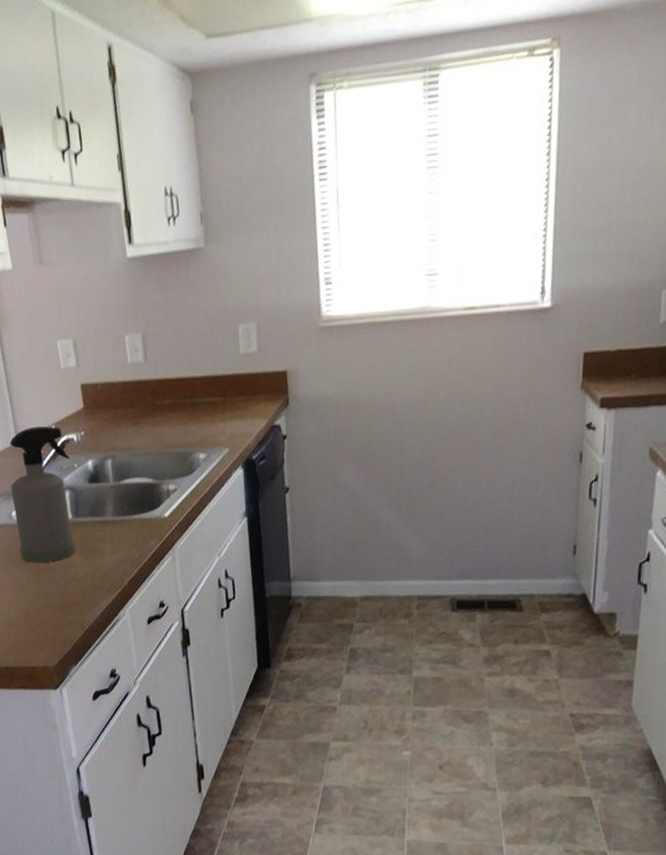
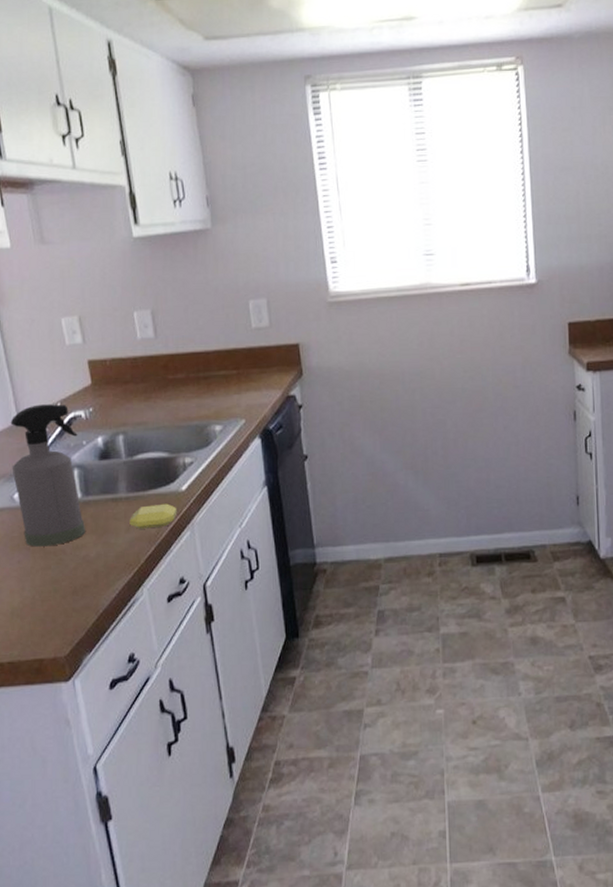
soap bar: none [115,528,160,552] -> present [129,503,177,529]

